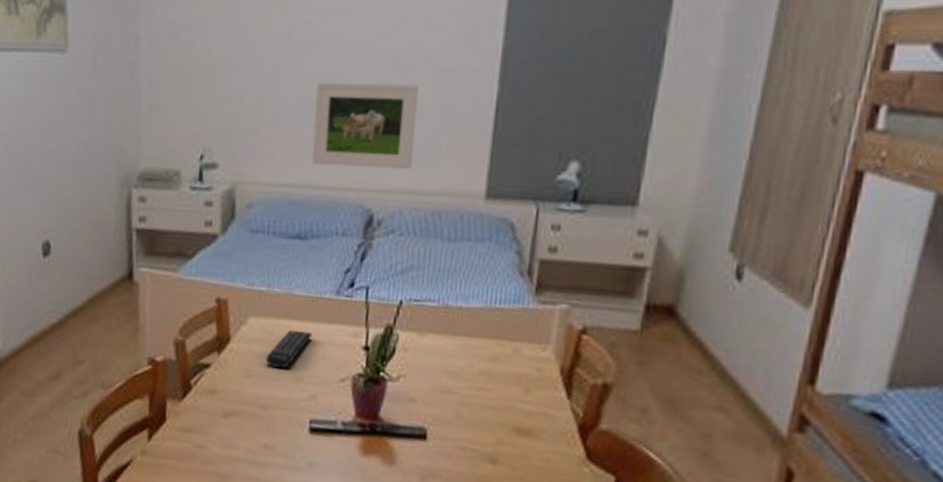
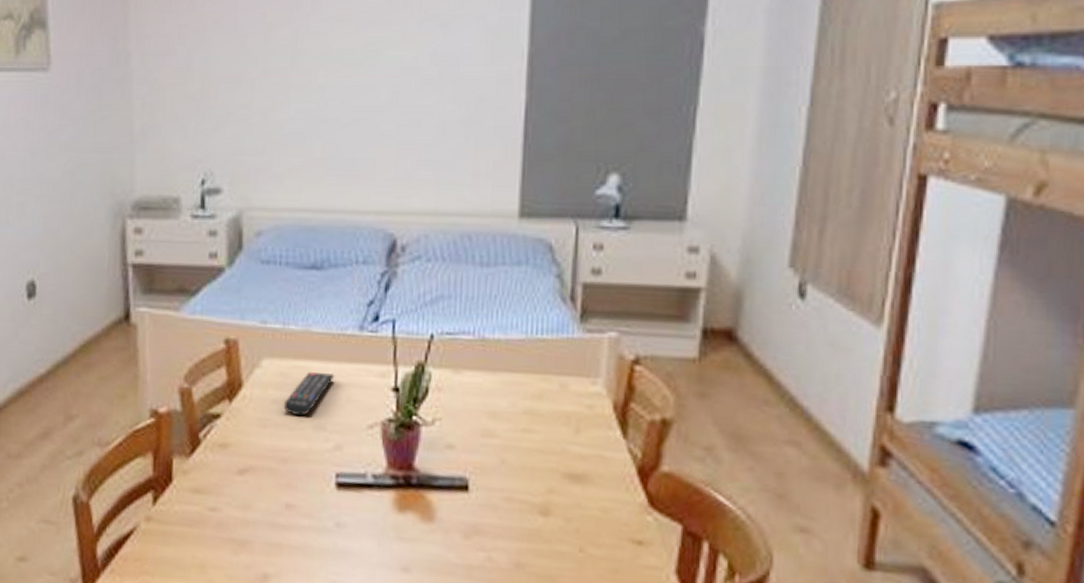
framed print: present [312,83,419,170] -> none [326,95,439,189]

